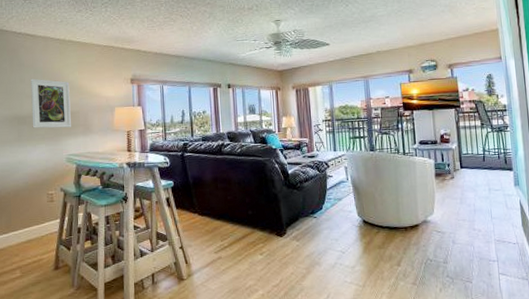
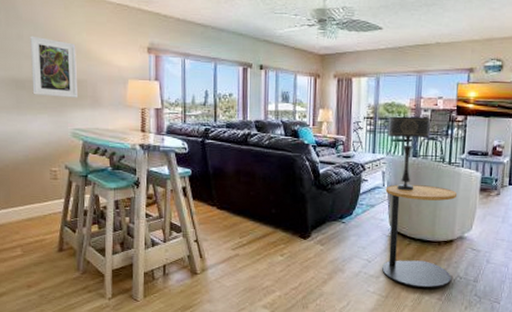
table lamp: none [344,115,382,183] -> present [387,116,430,191]
side table: none [349,175,422,275] -> present [382,184,457,289]

